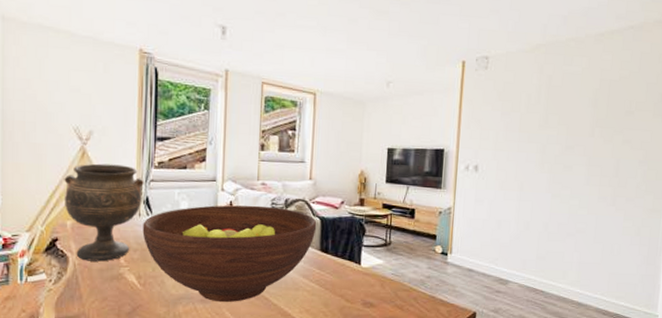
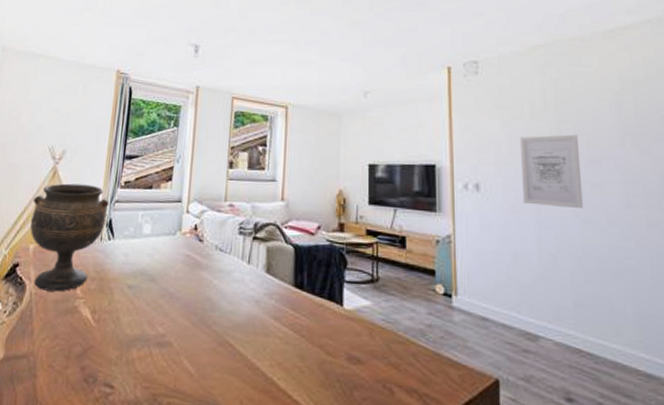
fruit bowl: present [142,205,317,303] -> none [102,229,290,348]
wall art: none [511,125,560,185] -> present [519,134,584,208]

